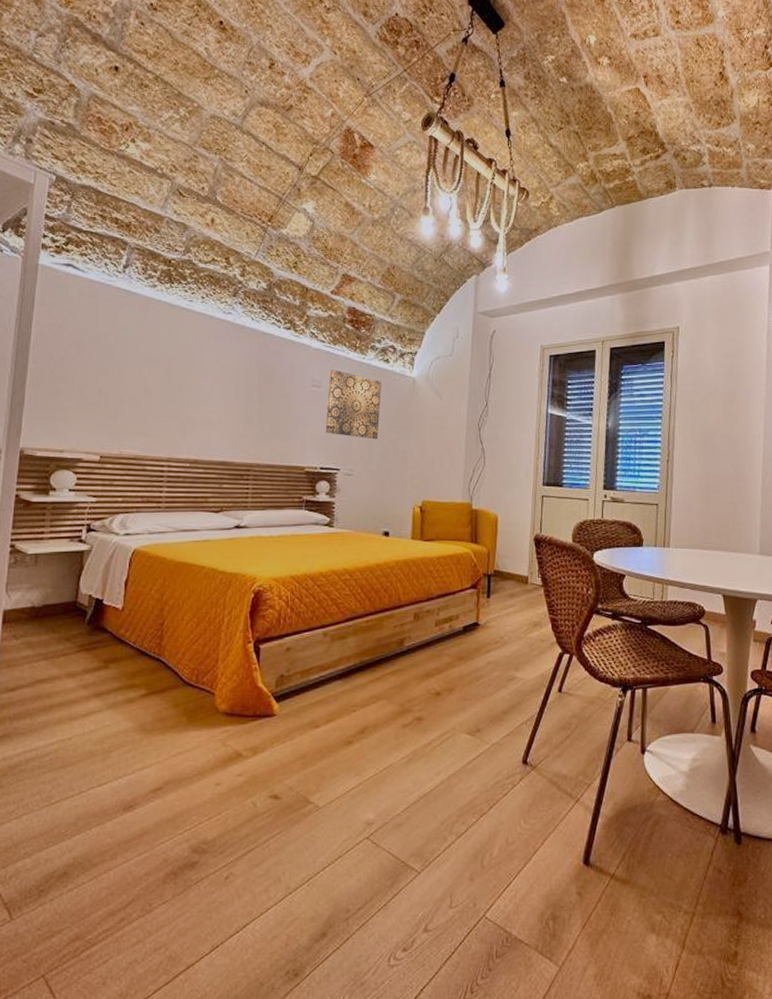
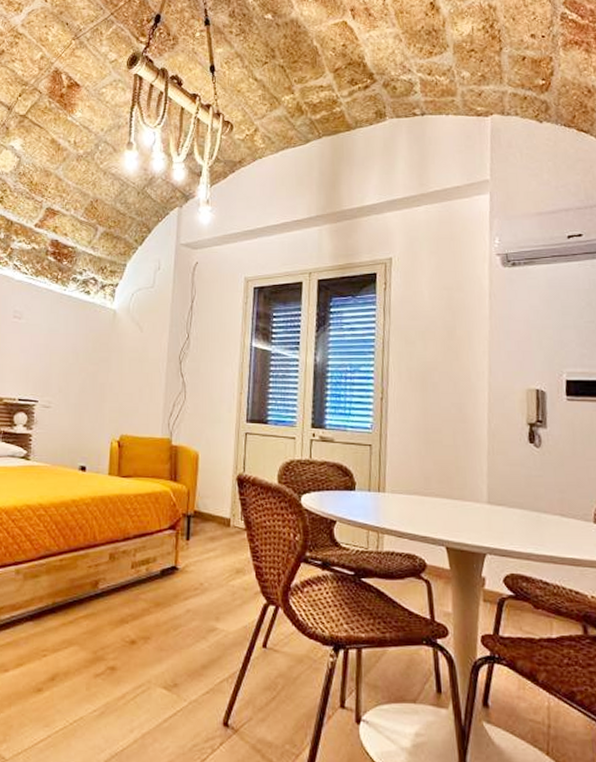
wall art: present [325,369,382,440] -> none [25,301,82,372]

